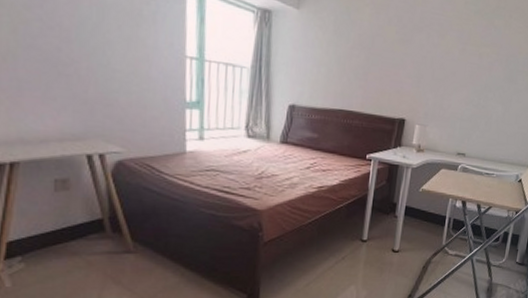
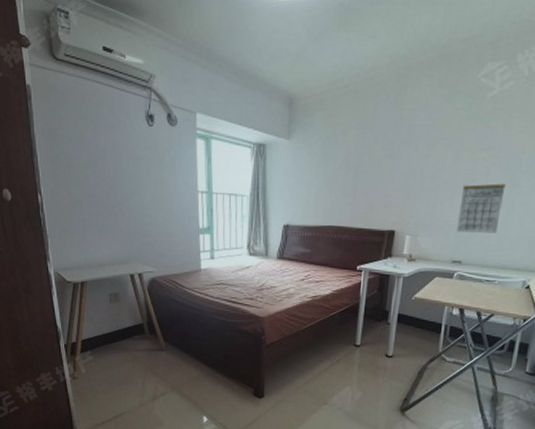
calendar: none [462,77,505,128] -> present [457,183,506,233]

